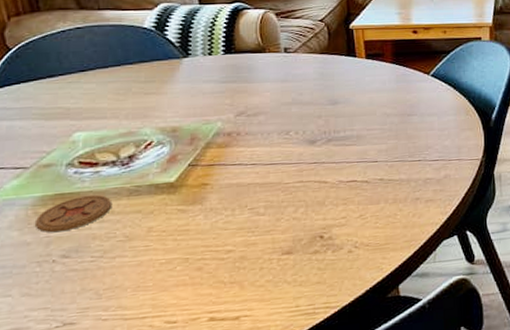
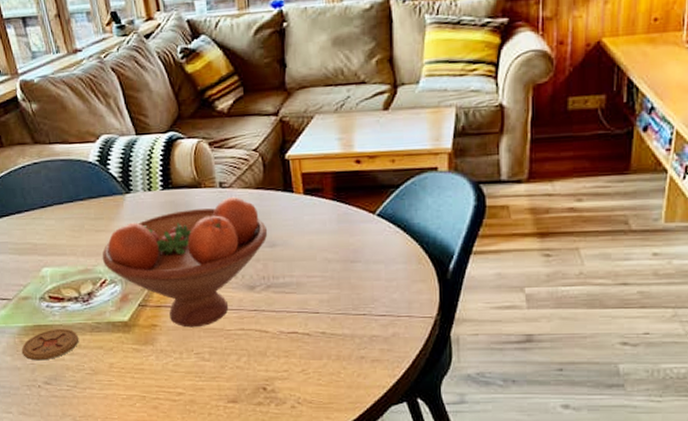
fruit bowl: none [149,60,331,184] -> present [102,196,268,328]

